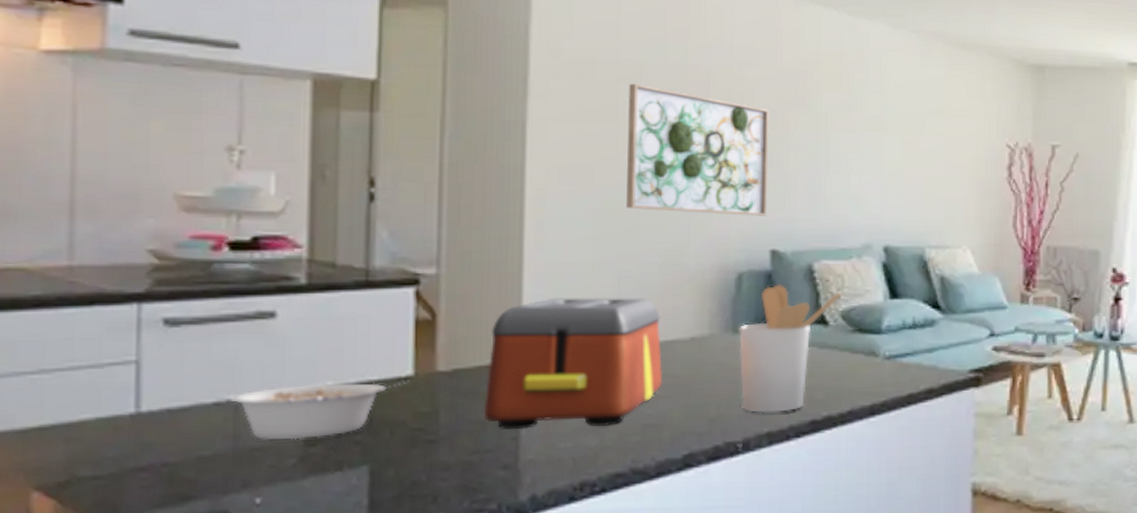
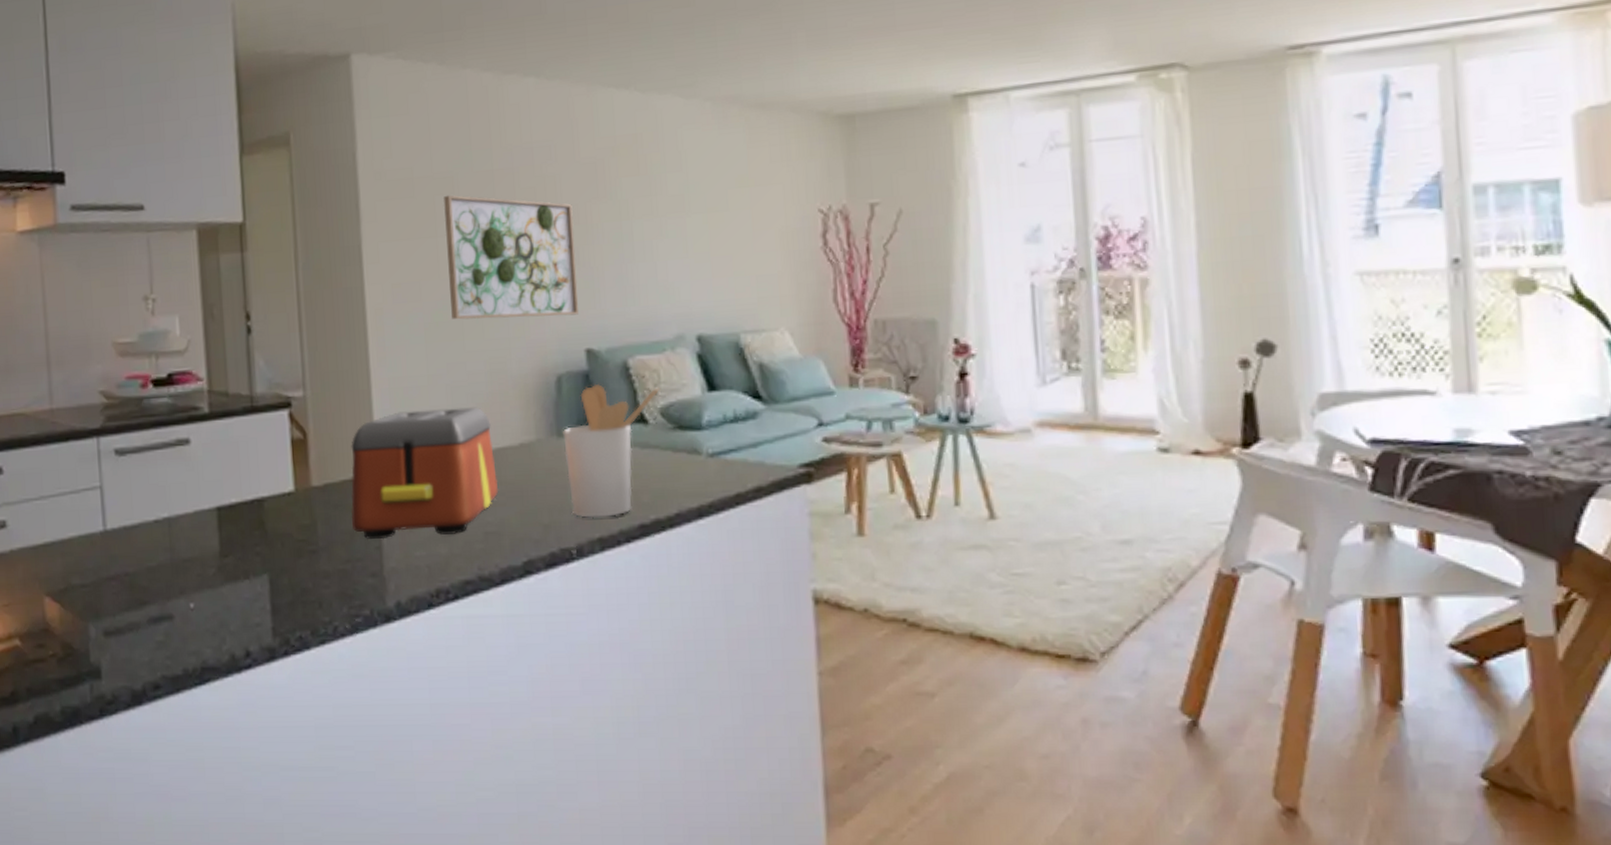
legume: present [229,380,410,440] -> none [164,495,292,552]

